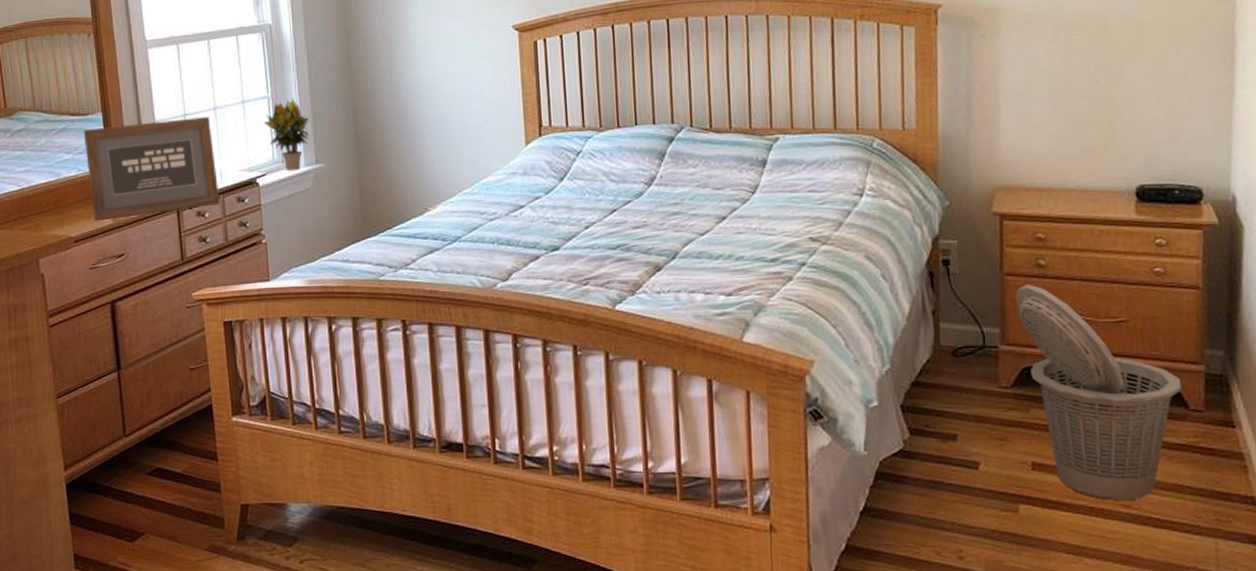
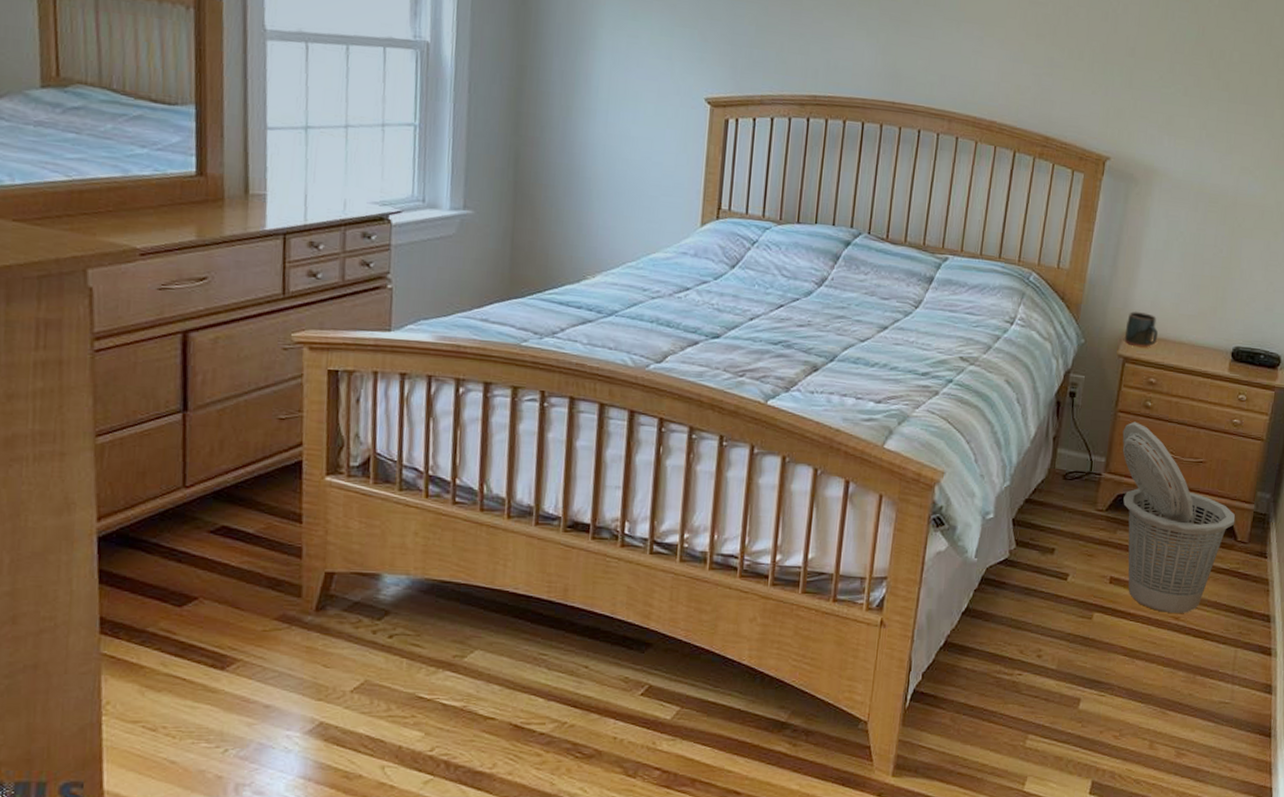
picture frame: present [83,117,220,222] -> none [166,122,341,238]
potted plant: present [263,97,310,172] -> none [405,130,462,214]
mug: none [995,162,1038,201] -> present [1124,311,1159,348]

